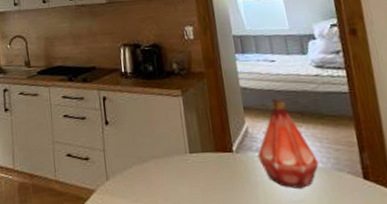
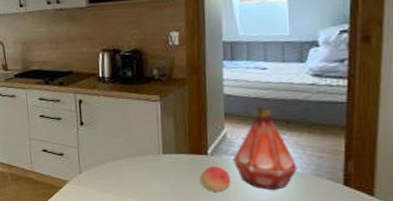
fruit: none [228,164,260,195] -> present [199,166,232,193]

